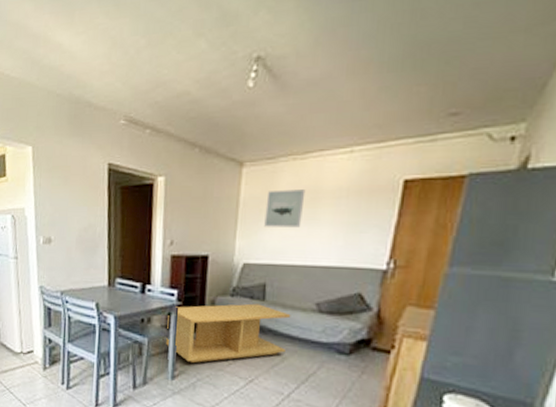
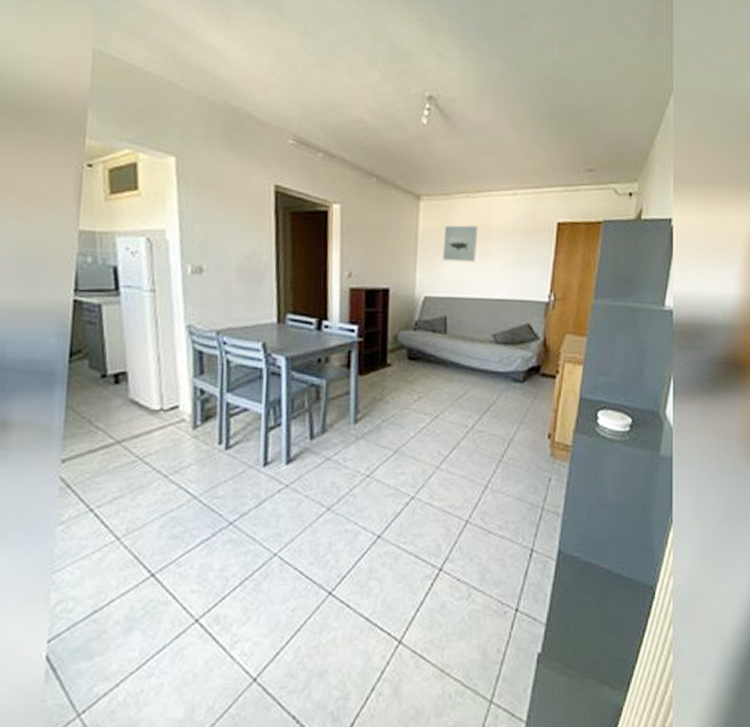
coffee table: present [166,303,291,363] -> none [347,337,471,403]

